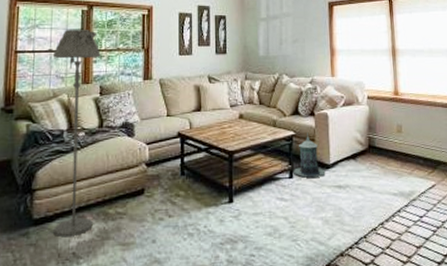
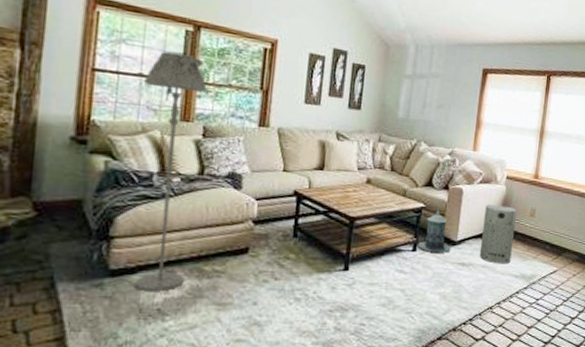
air purifier: none [352,125,386,183] -> present [479,204,517,263]

